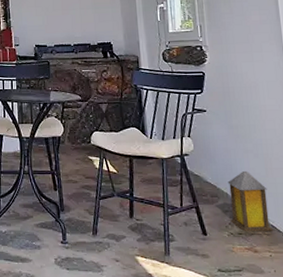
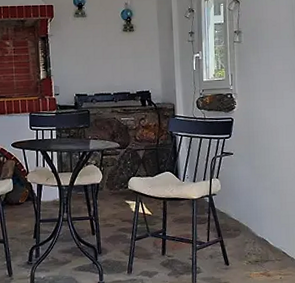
lantern: present [227,170,273,232] -> none [248,206,284,260]

